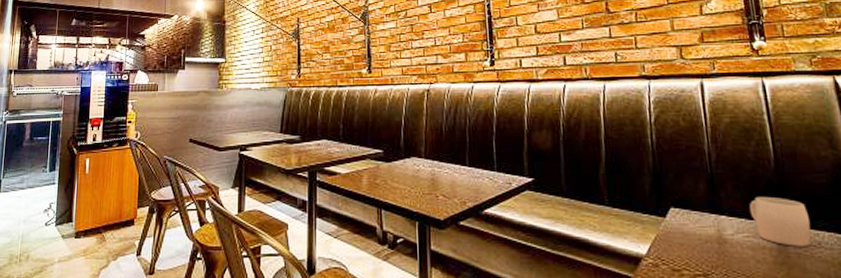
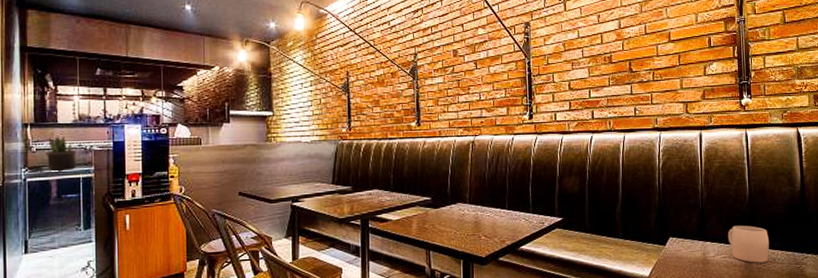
planter: none [24,82,50,115] -> present [45,136,77,172]

